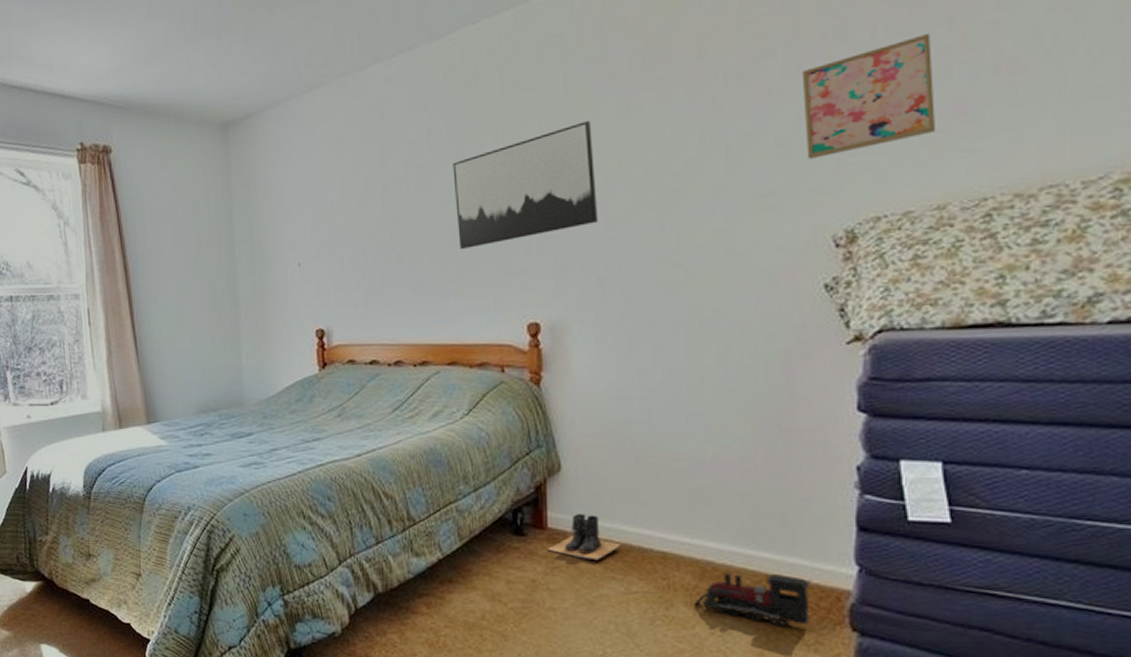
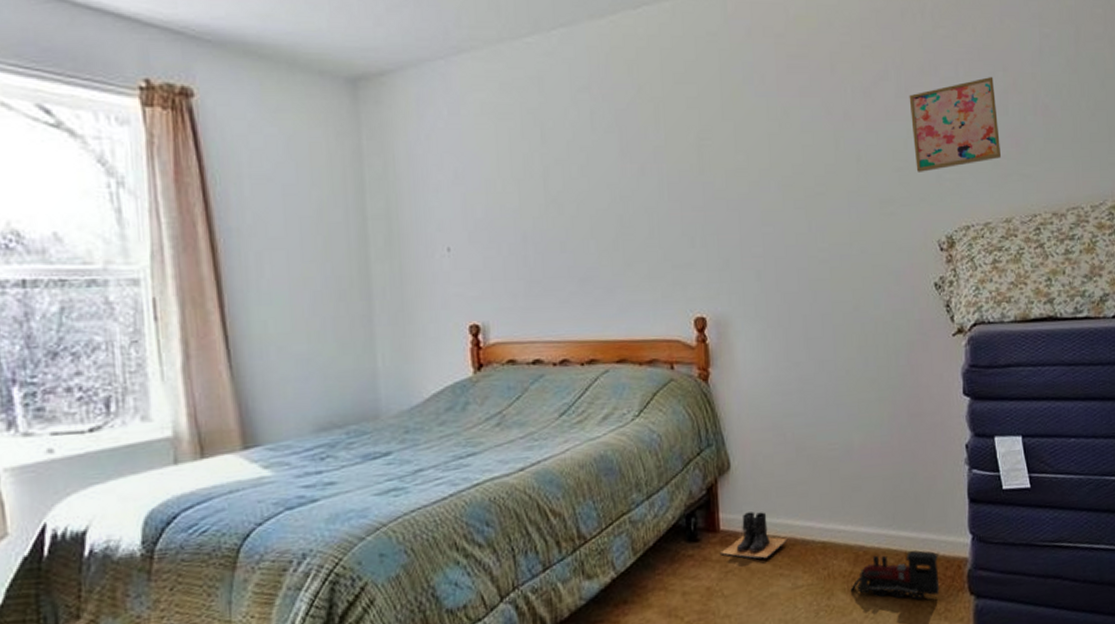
wall art: present [453,121,599,250] -> none [617,120,755,240]

